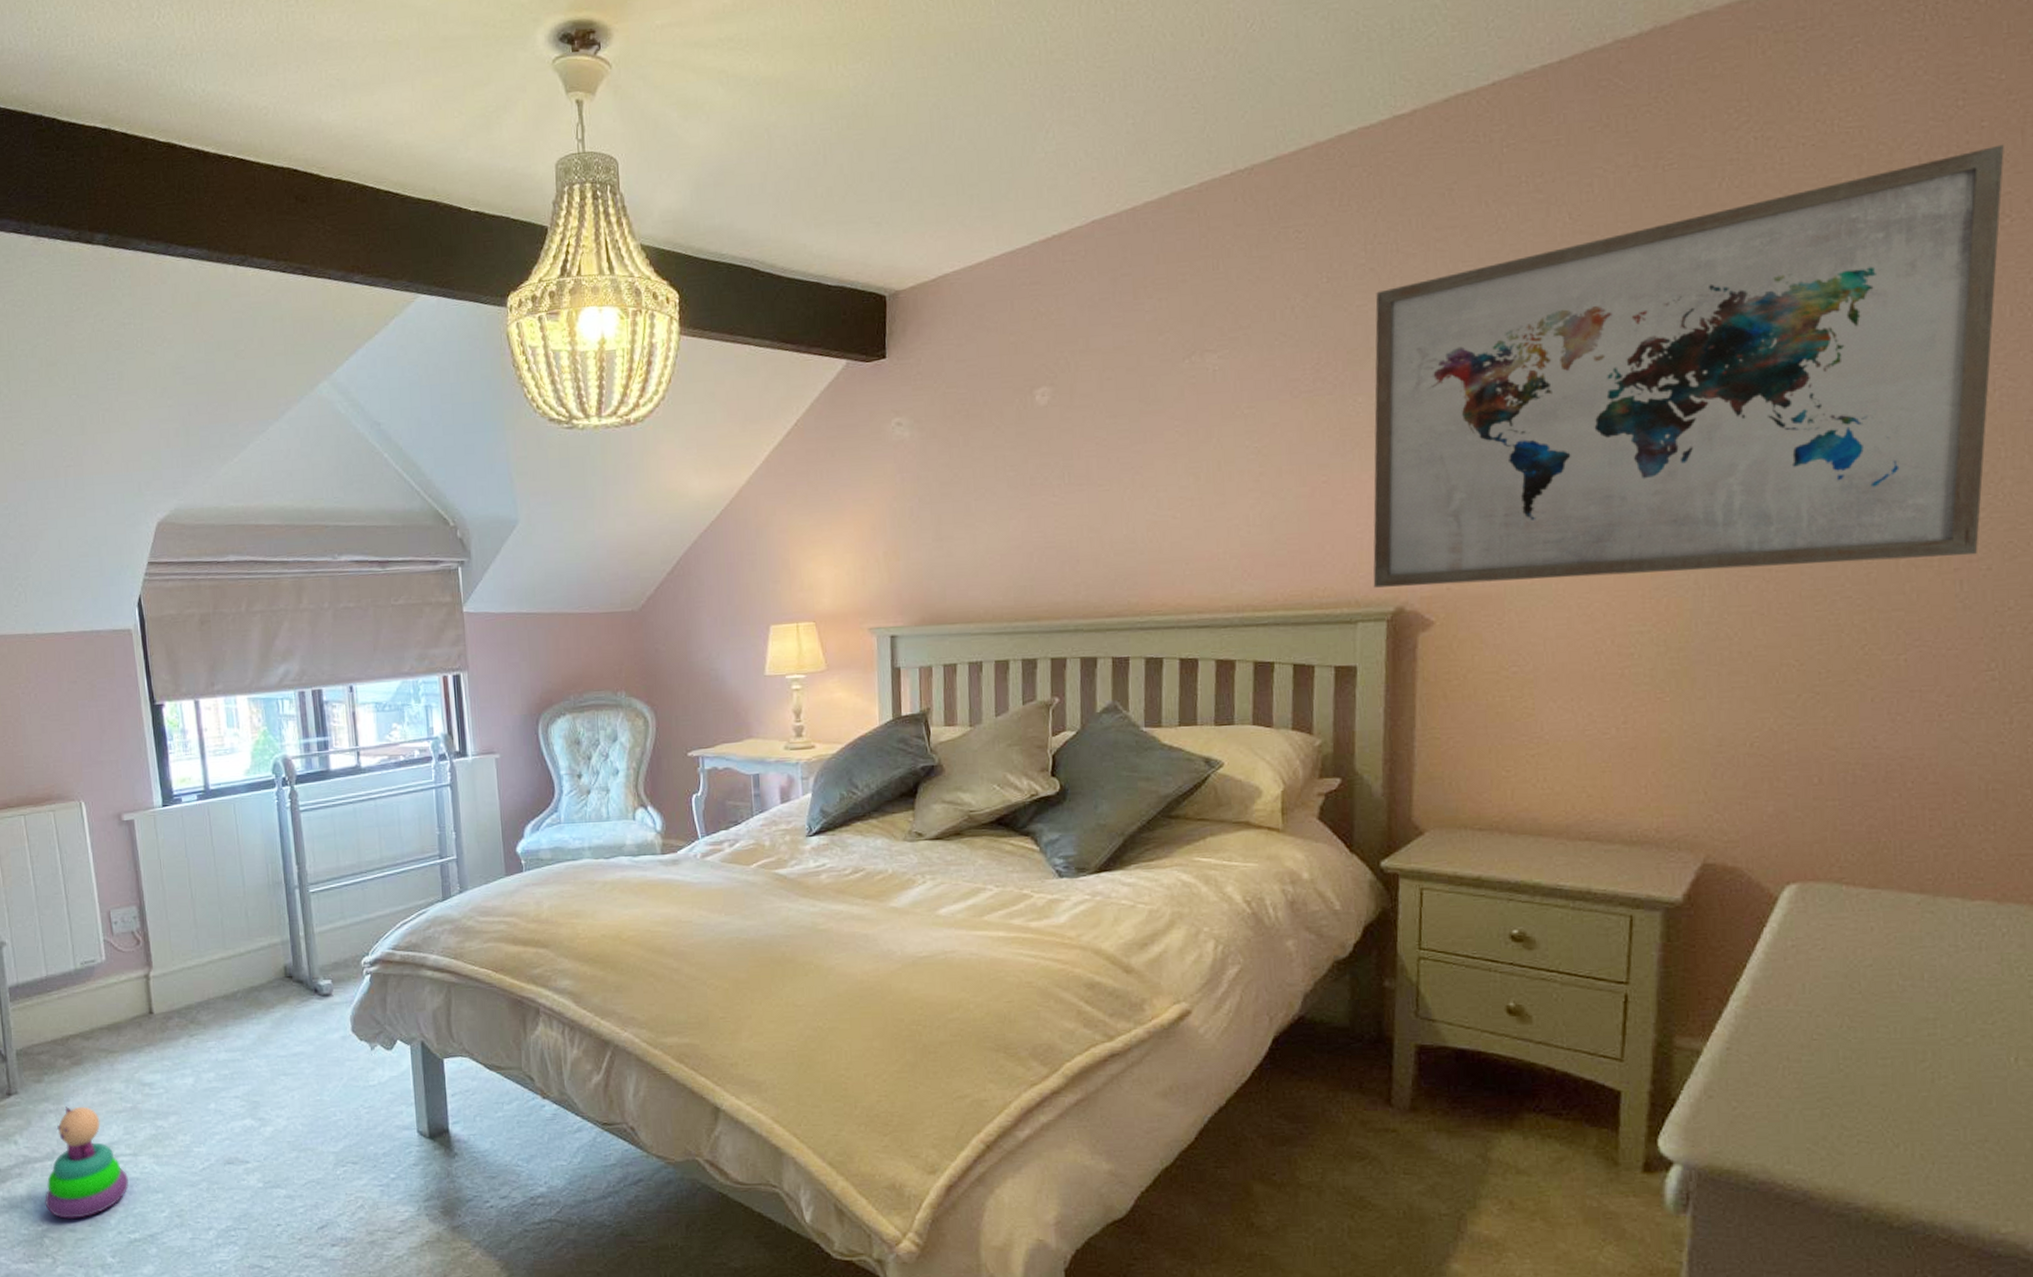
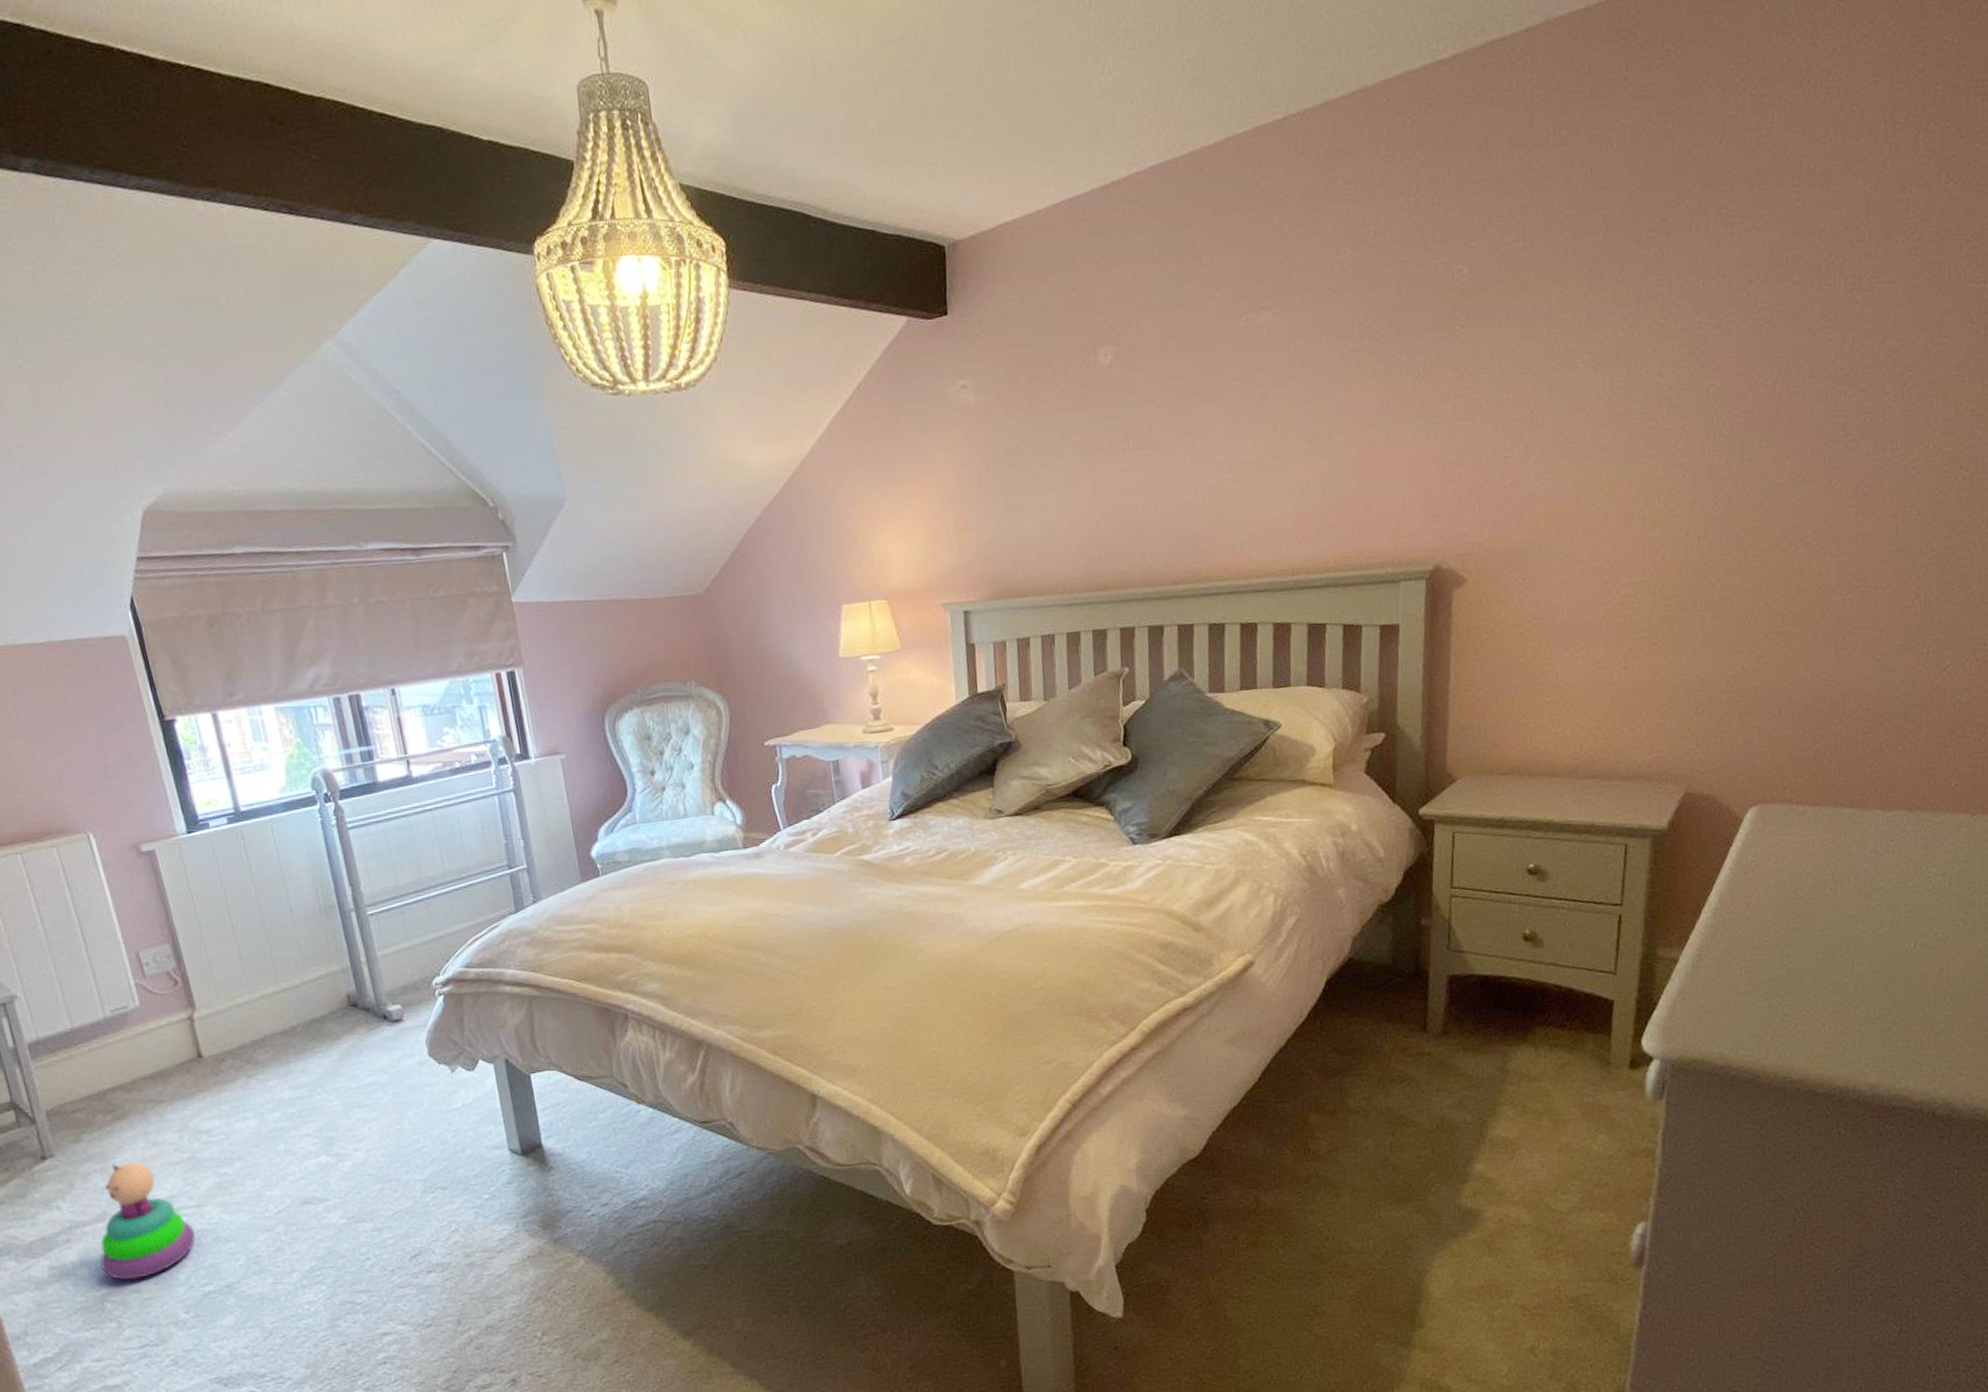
wall art: present [1373,144,2004,588] -> none [1414,108,1952,547]

